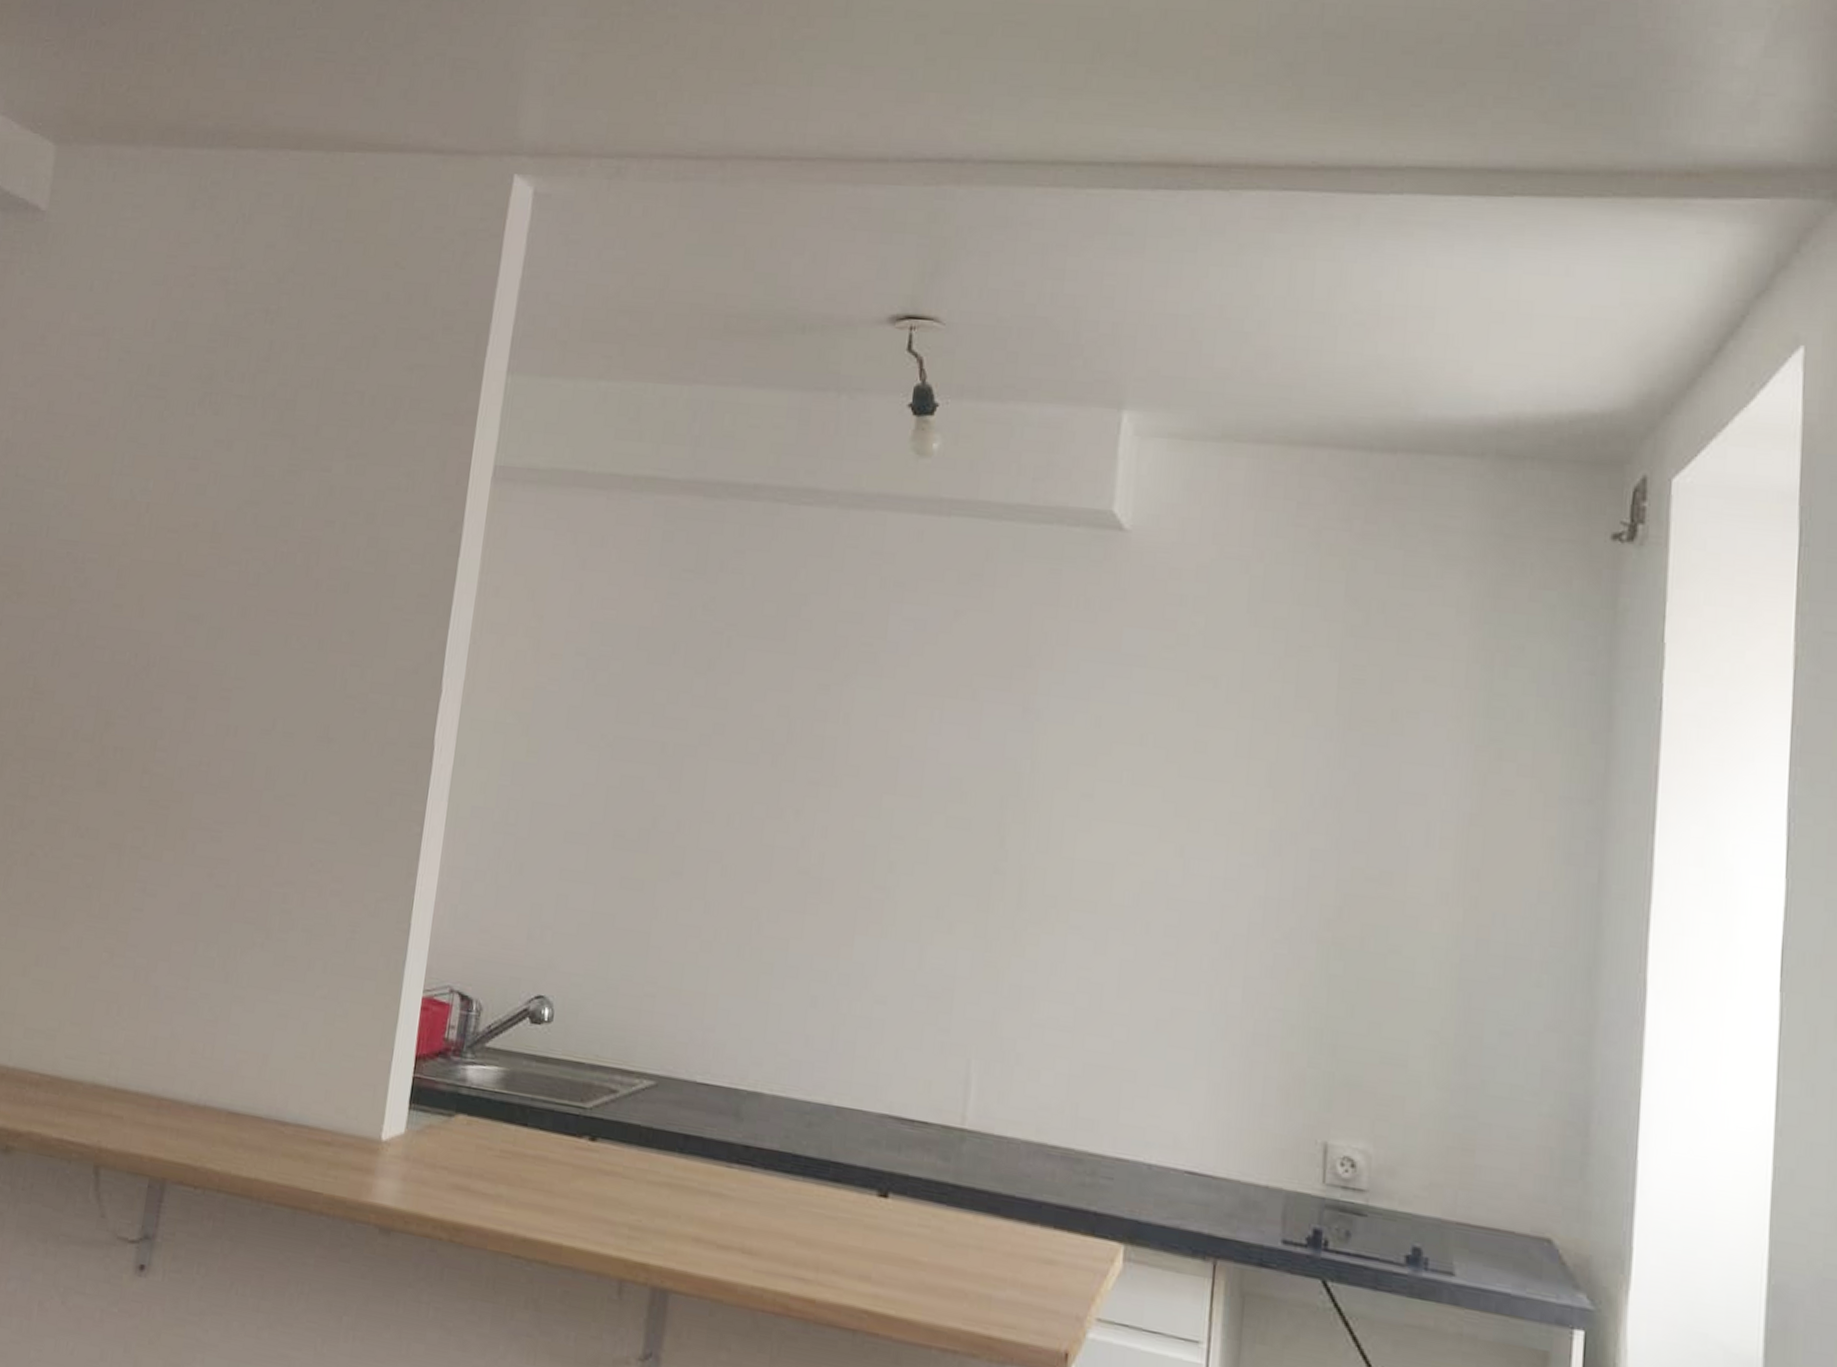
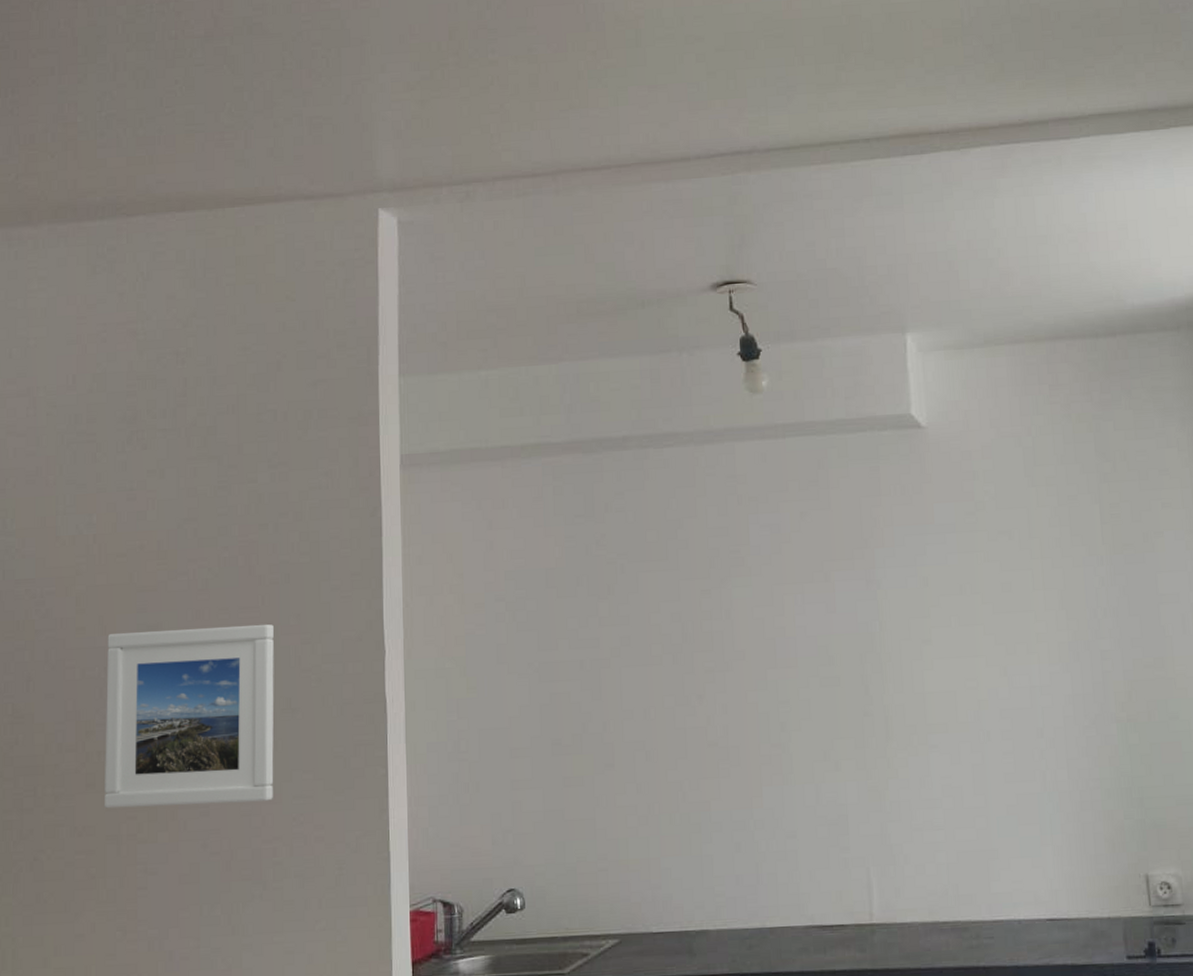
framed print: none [111,617,324,839] -> present [103,624,274,809]

